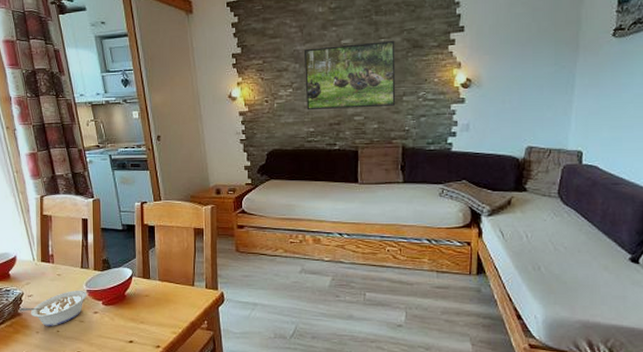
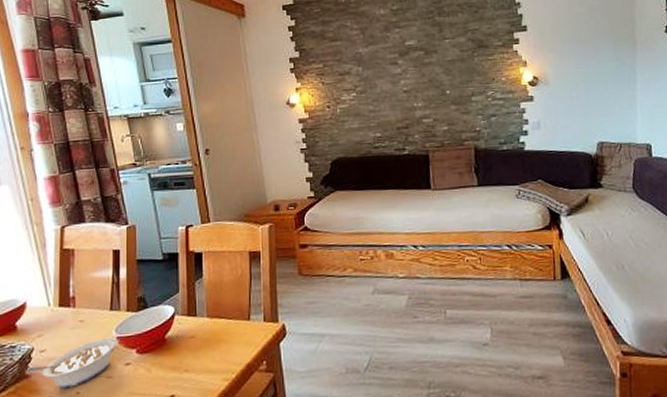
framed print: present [303,40,396,111] -> none [366,40,465,115]

